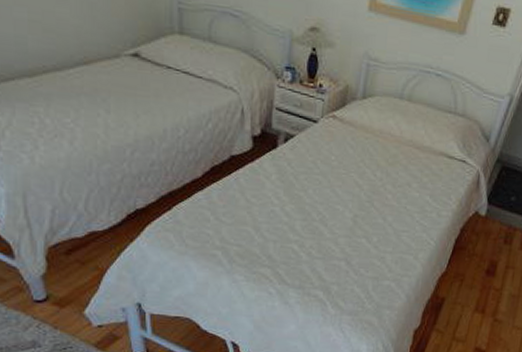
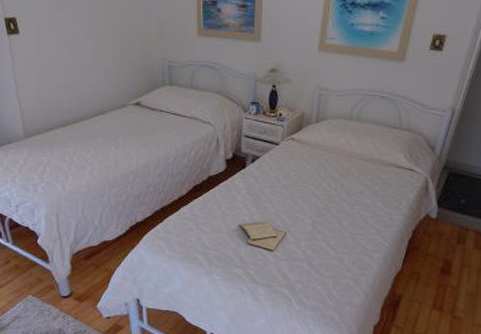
diary: none [267,213,323,249] -> present [239,221,286,252]

